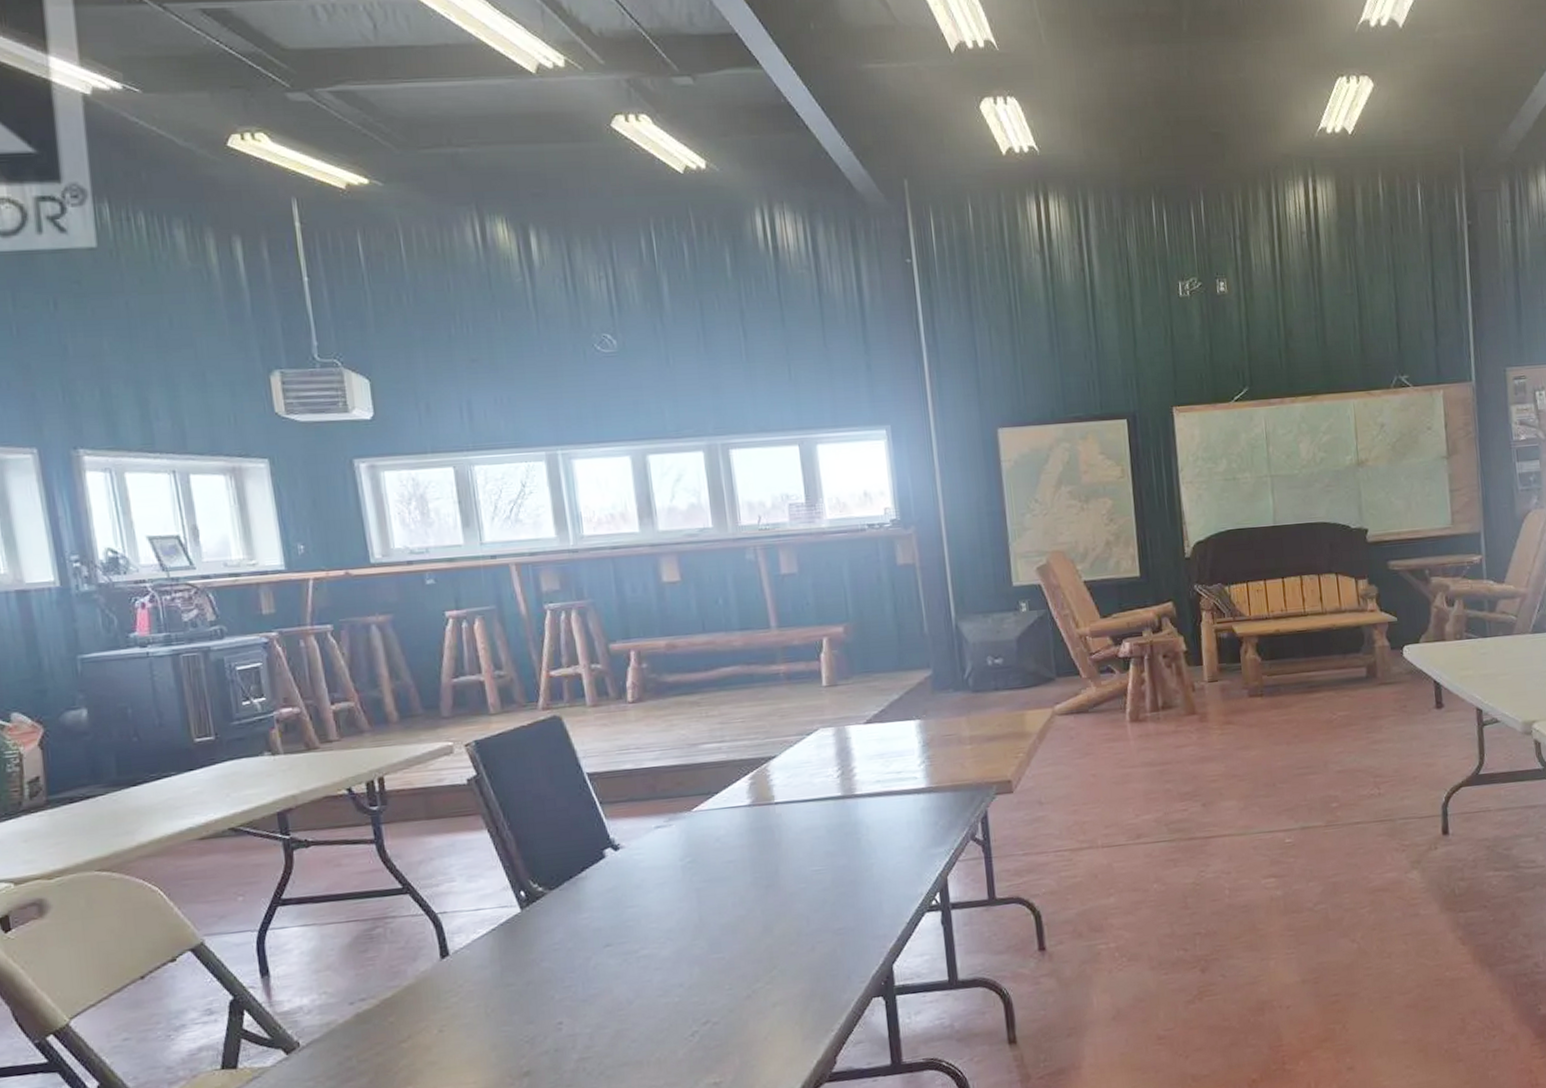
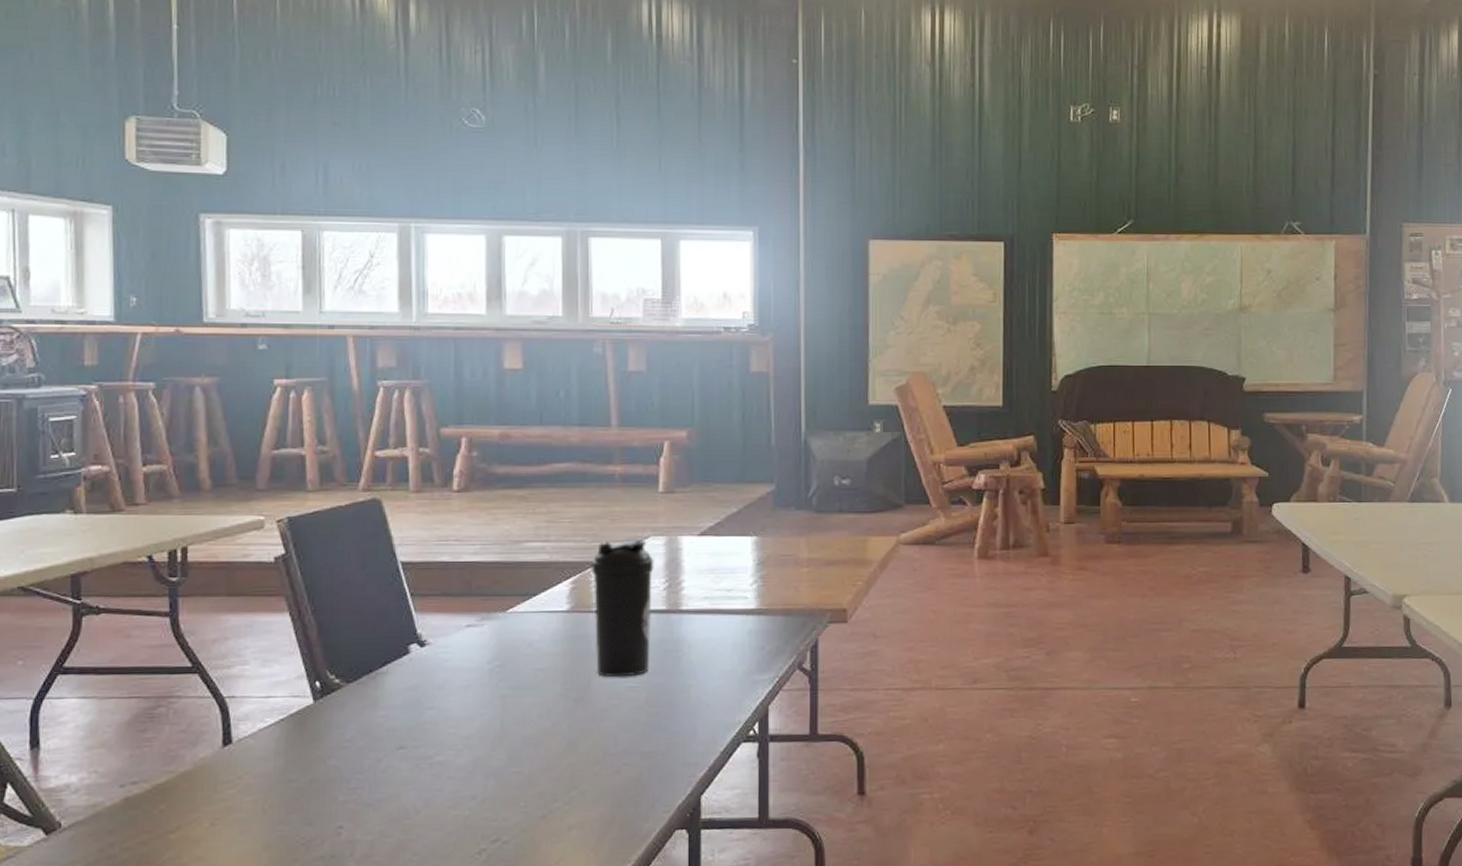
water bottle: none [766,732,832,863] -> present [591,540,654,678]

